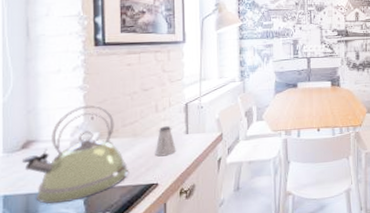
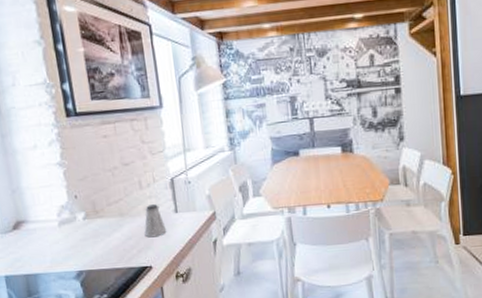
kettle: present [21,105,128,205] -> none [15,182,120,286]

